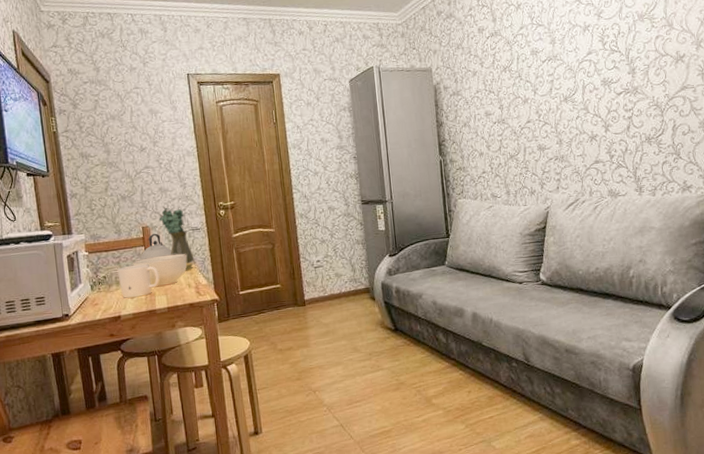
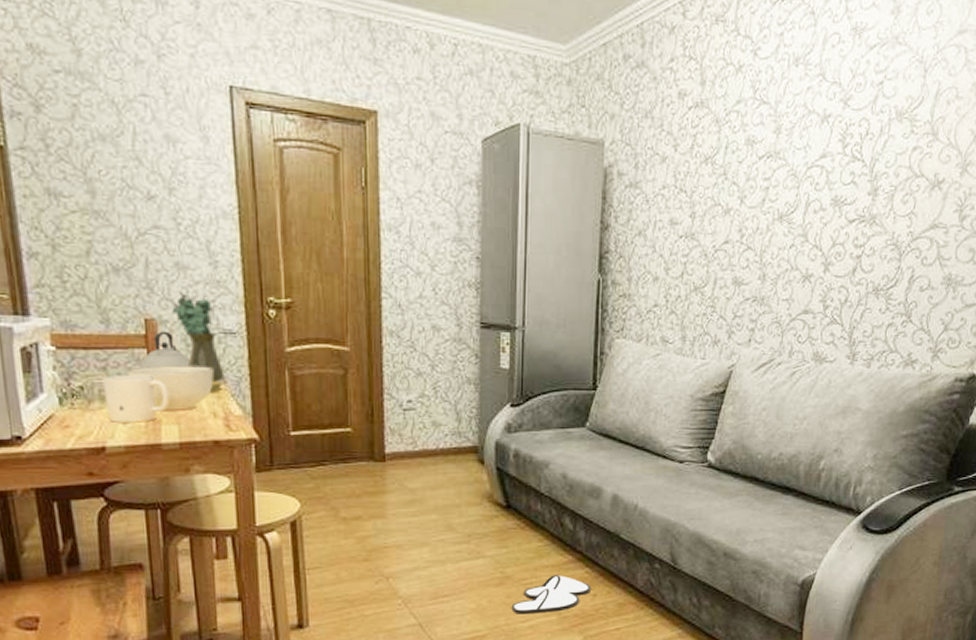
slippers: none [407,378,466,412] -> present [511,575,591,614]

